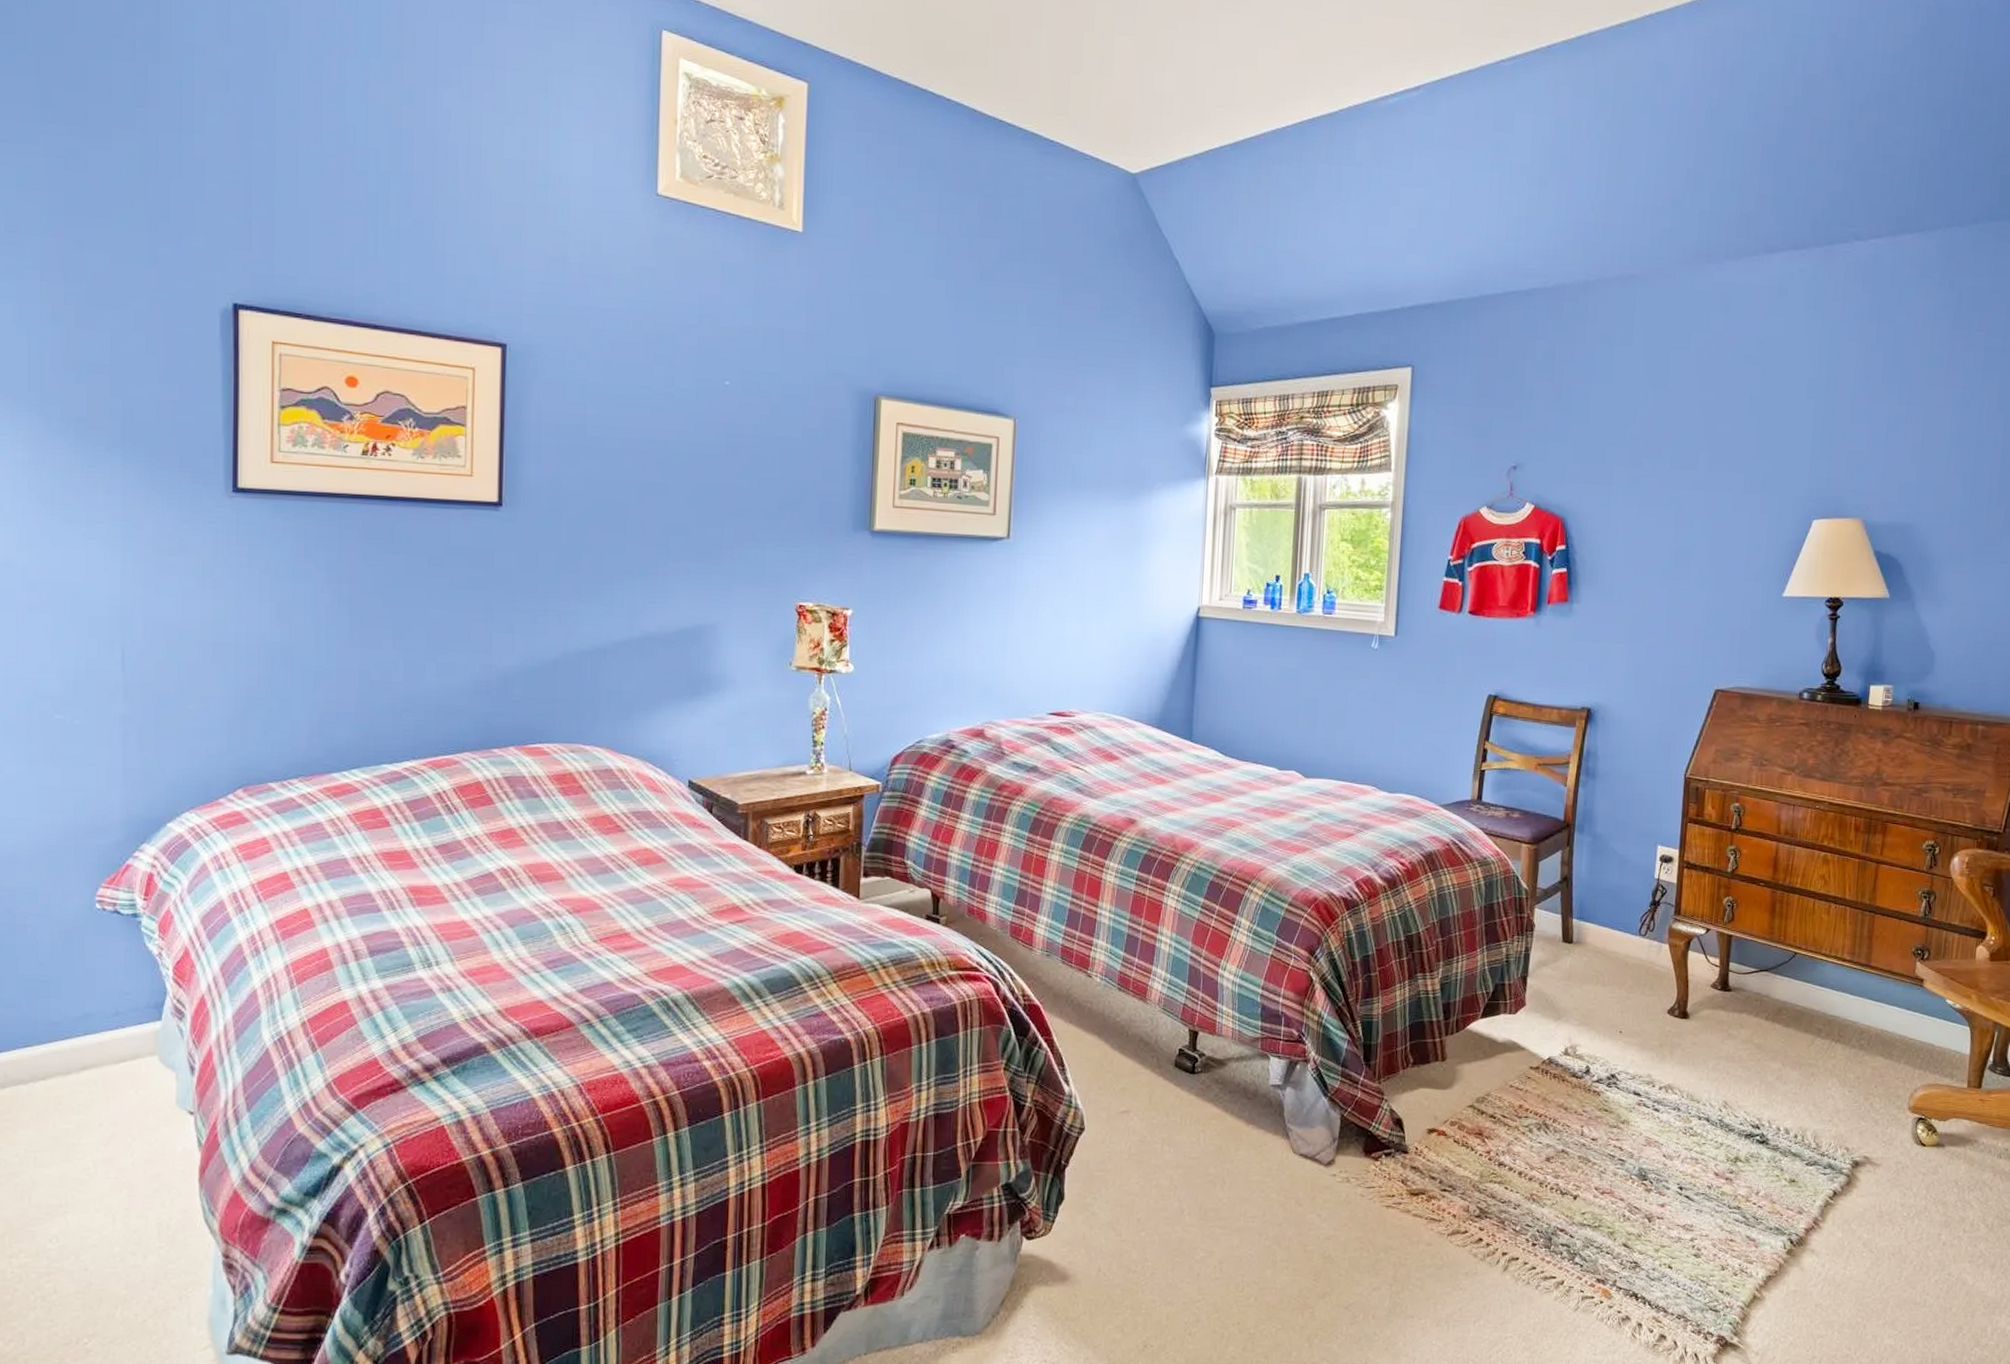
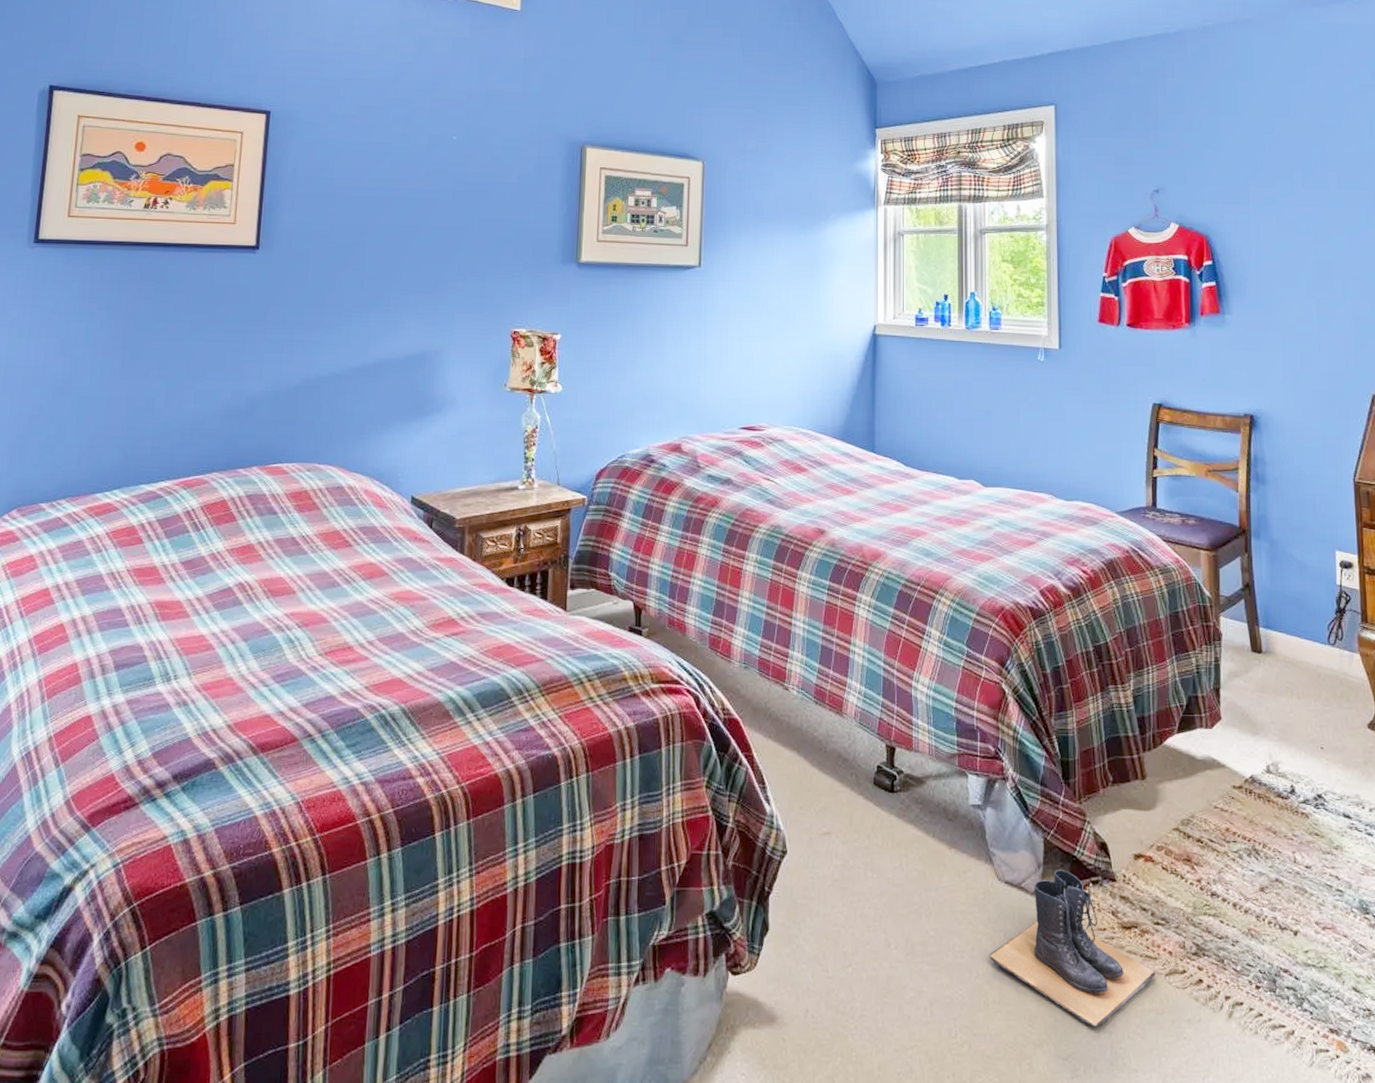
boots: none [1279,1143,1439,1281] -> present [989,870,1155,1028]

